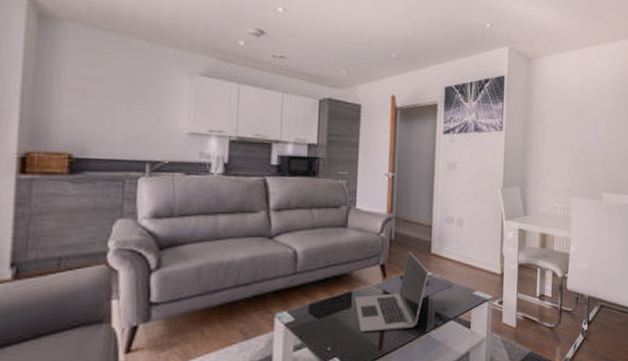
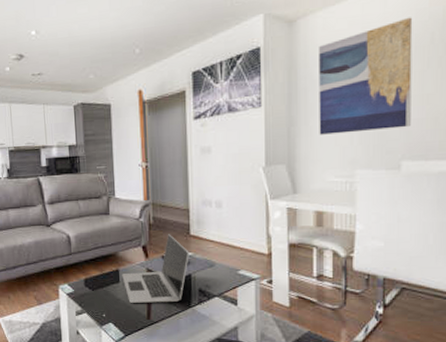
wall art: none [546,75,612,165] -> present [319,17,413,135]

